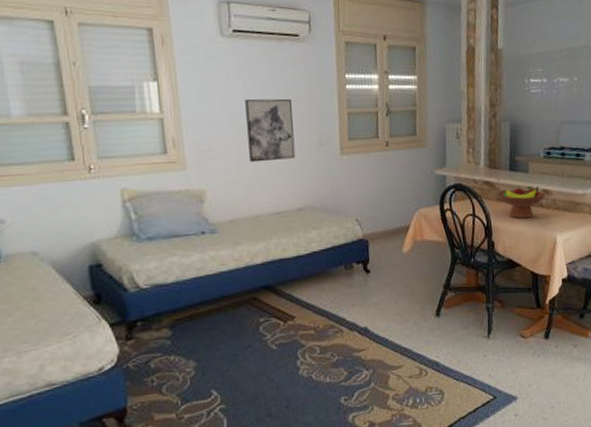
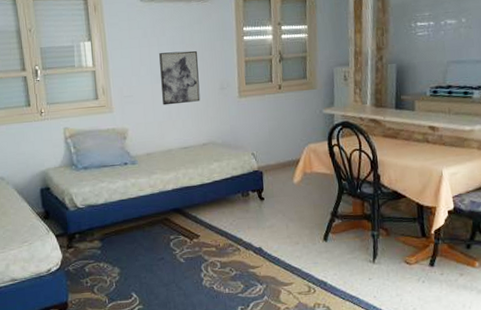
fruit bowl: present [497,186,546,219] -> none [383,123,433,154]

